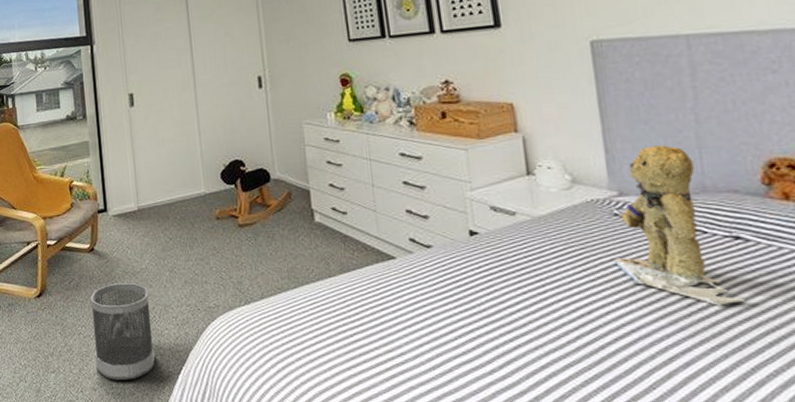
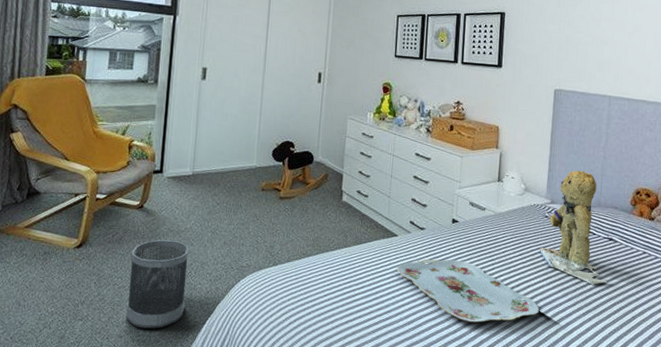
serving tray: none [403,283,633,365] -> present [397,259,539,323]

